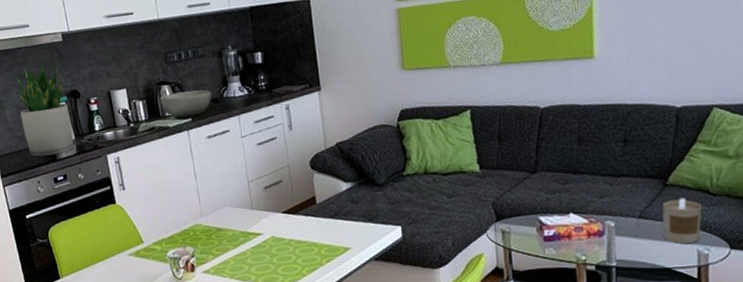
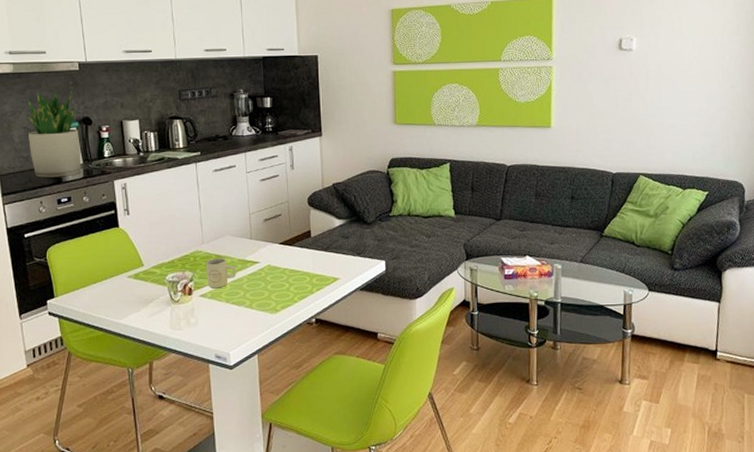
bowl: present [159,89,212,118] -> none [170,127,222,151]
mug: none [206,231,240,264] -> present [205,258,237,289]
candle: present [662,198,703,245] -> none [597,247,629,286]

